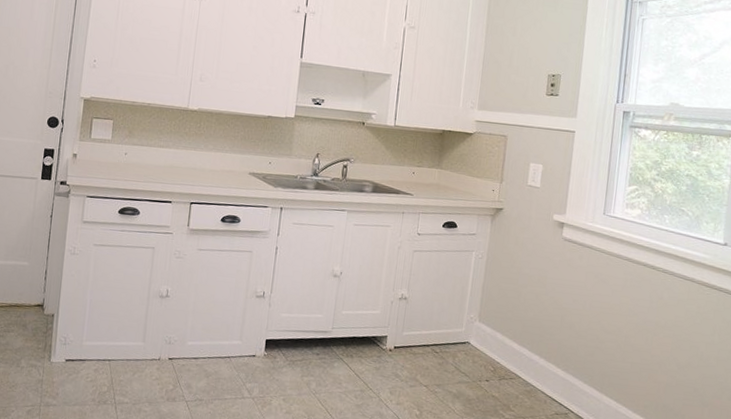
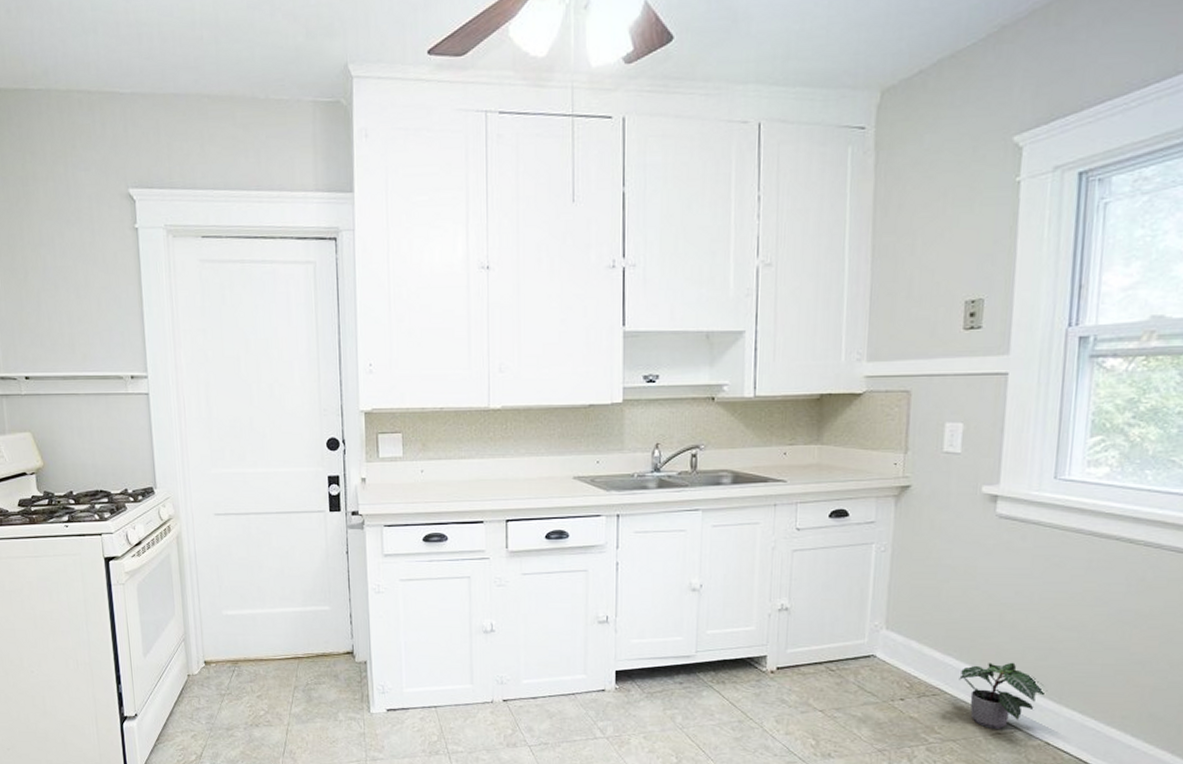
potted plant: none [530,355,593,410] -> present [959,662,1048,729]

